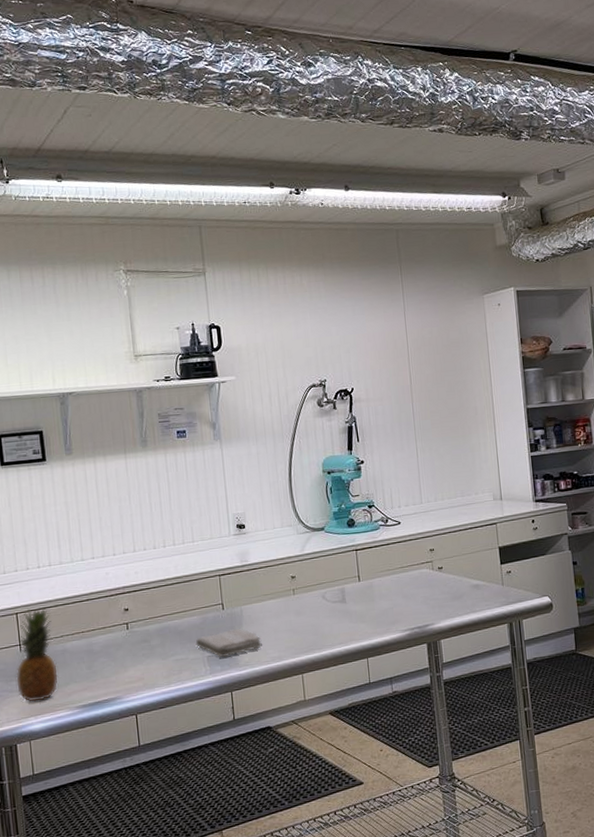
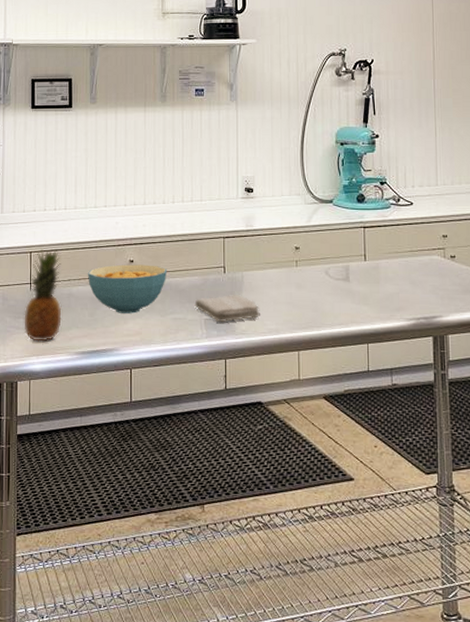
cereal bowl: none [81,610,165,663] -> present [88,264,168,314]

